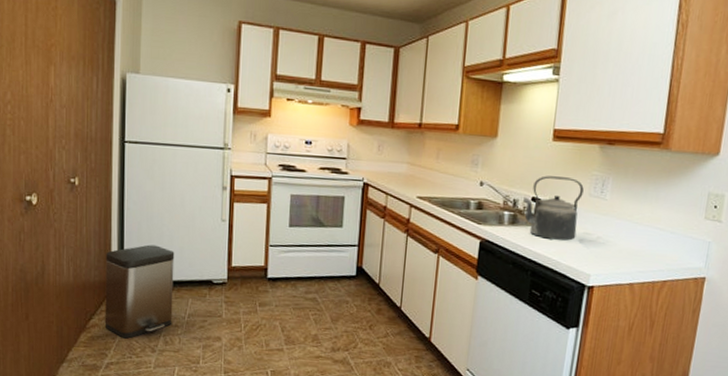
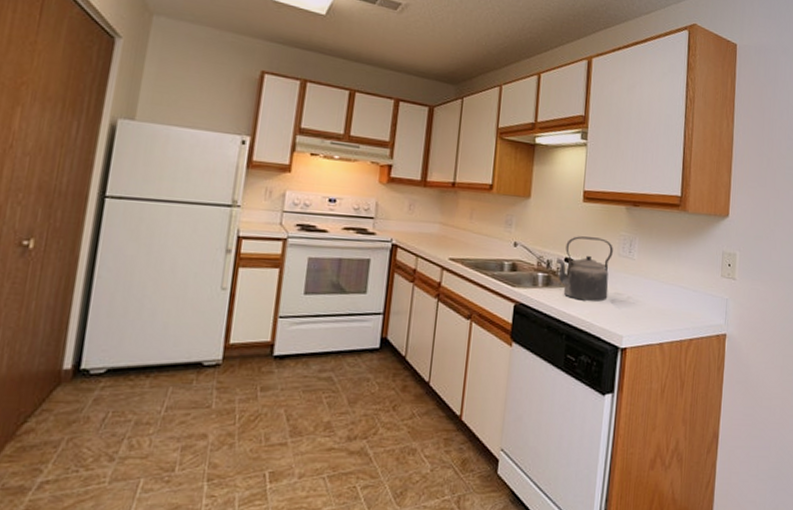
pedal bin: present [104,244,175,339] -> none [45,321,156,446]

